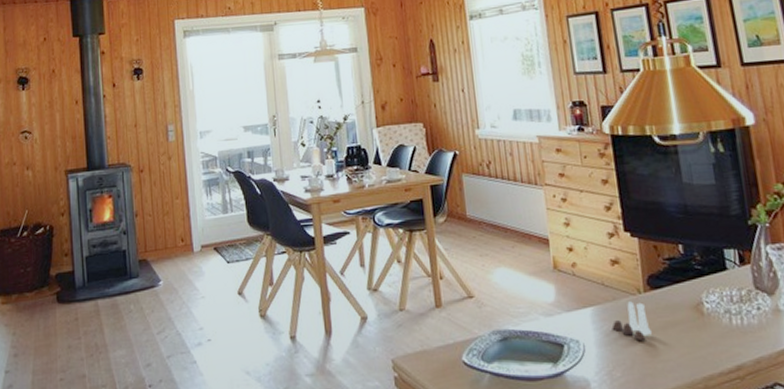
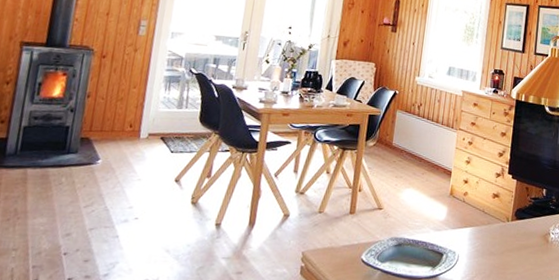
salt and pepper shaker set: present [611,301,652,340] -> none [482,226,509,256]

